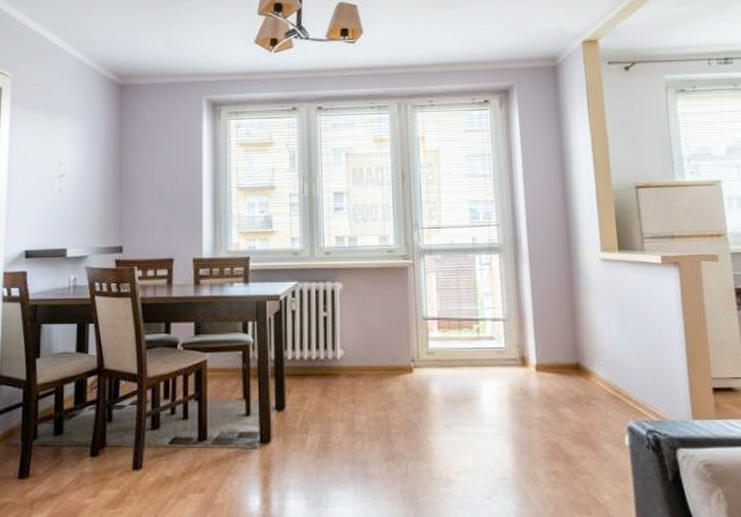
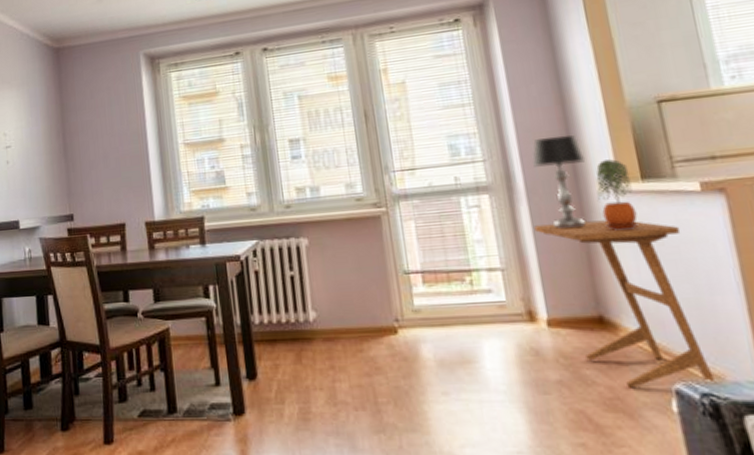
side table: none [532,283,659,425] -> present [534,220,717,388]
table lamp: none [536,208,578,289] -> present [533,134,587,230]
potted plant: none [584,232,613,293] -> present [596,159,639,231]

